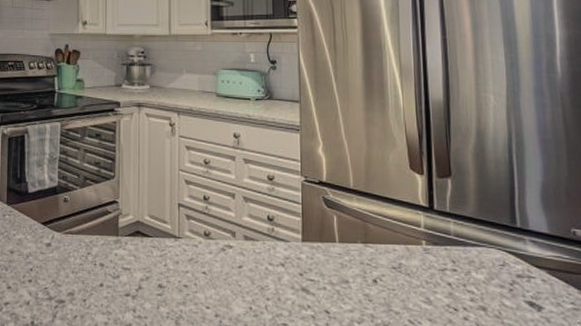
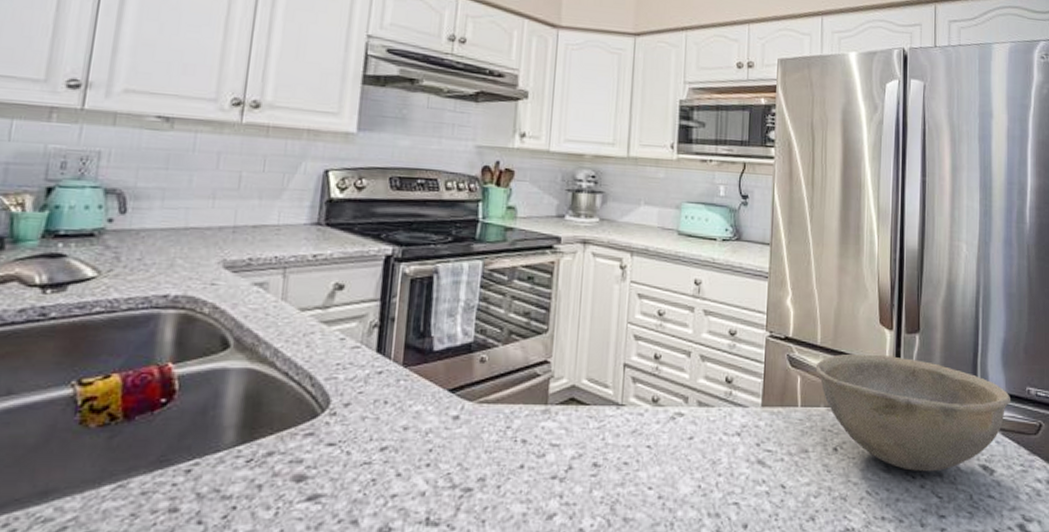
bowl: none [350,196,556,305] -> present [815,353,1011,471]

